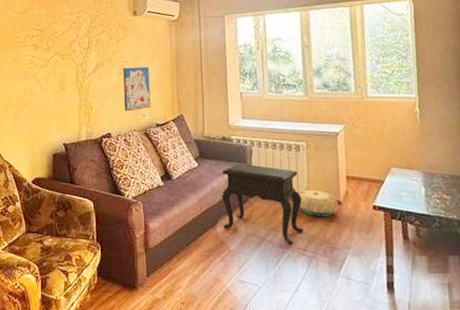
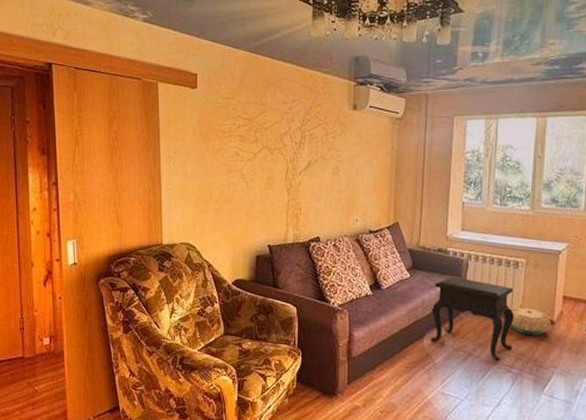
wall art: present [123,67,151,112] -> none [336,167,366,216]

